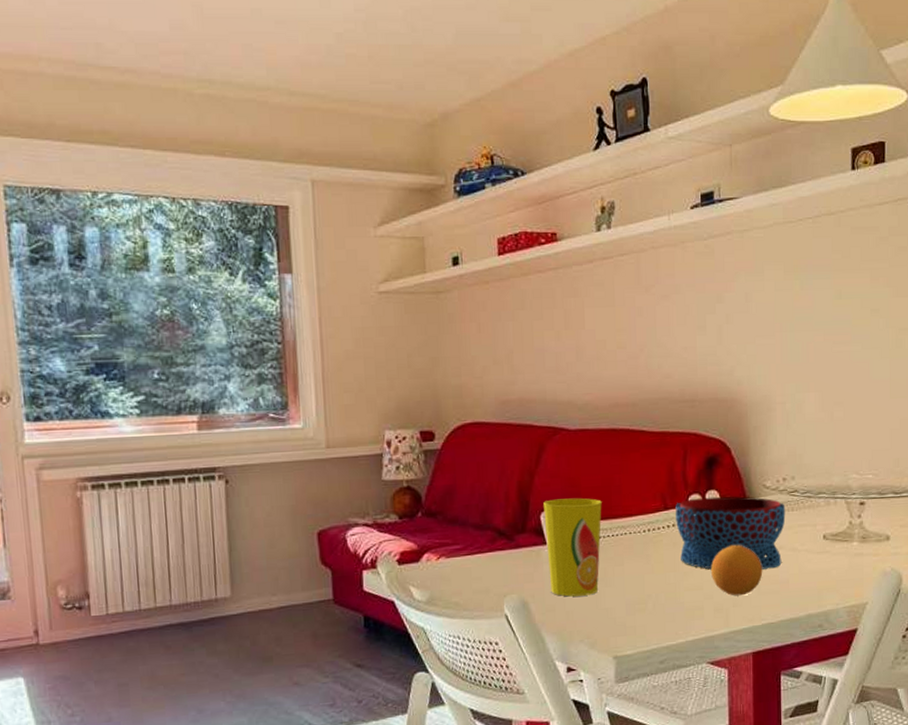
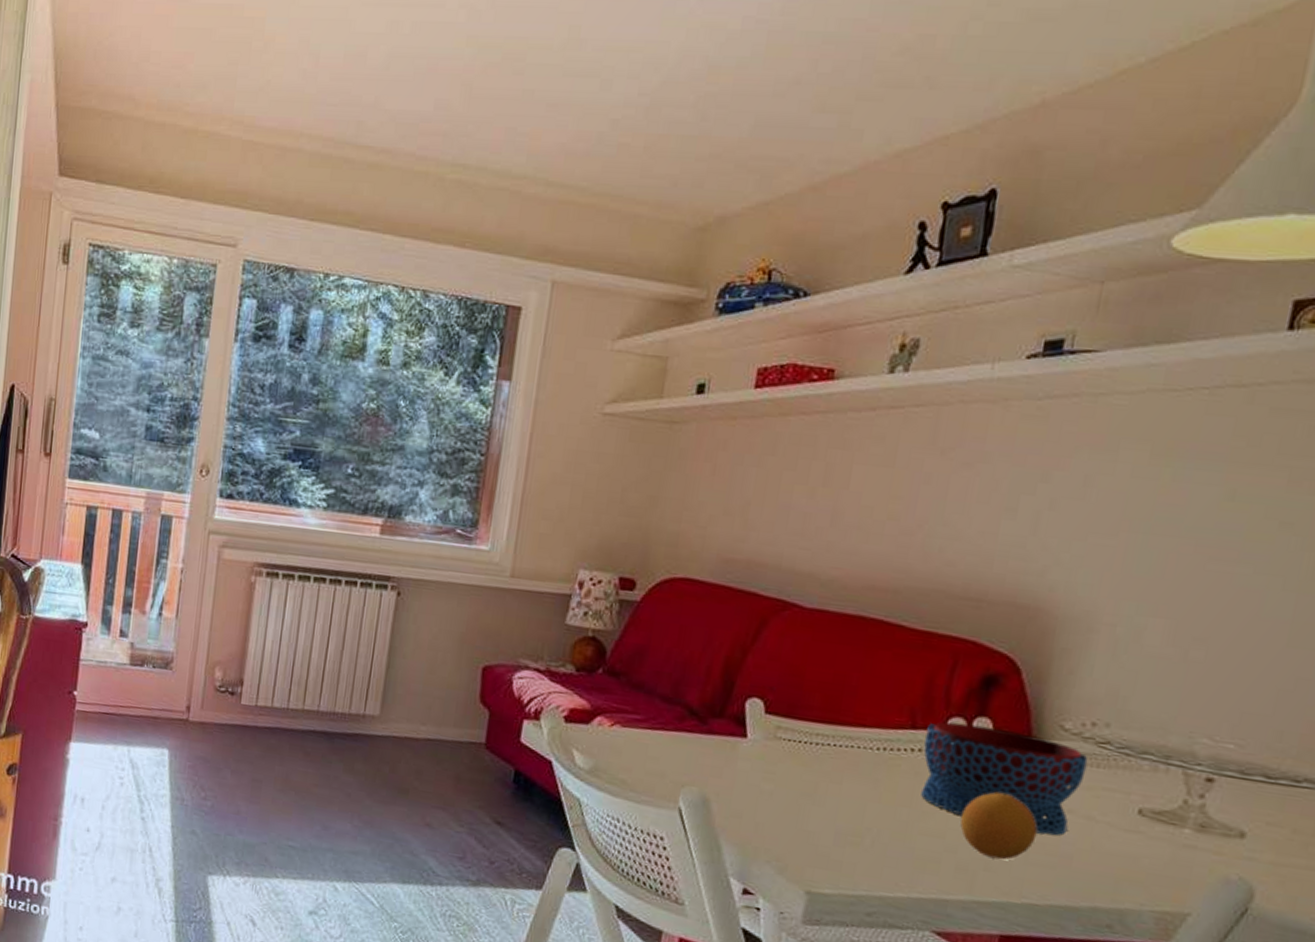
cup: present [543,498,602,597] -> none [741,685,829,811]

